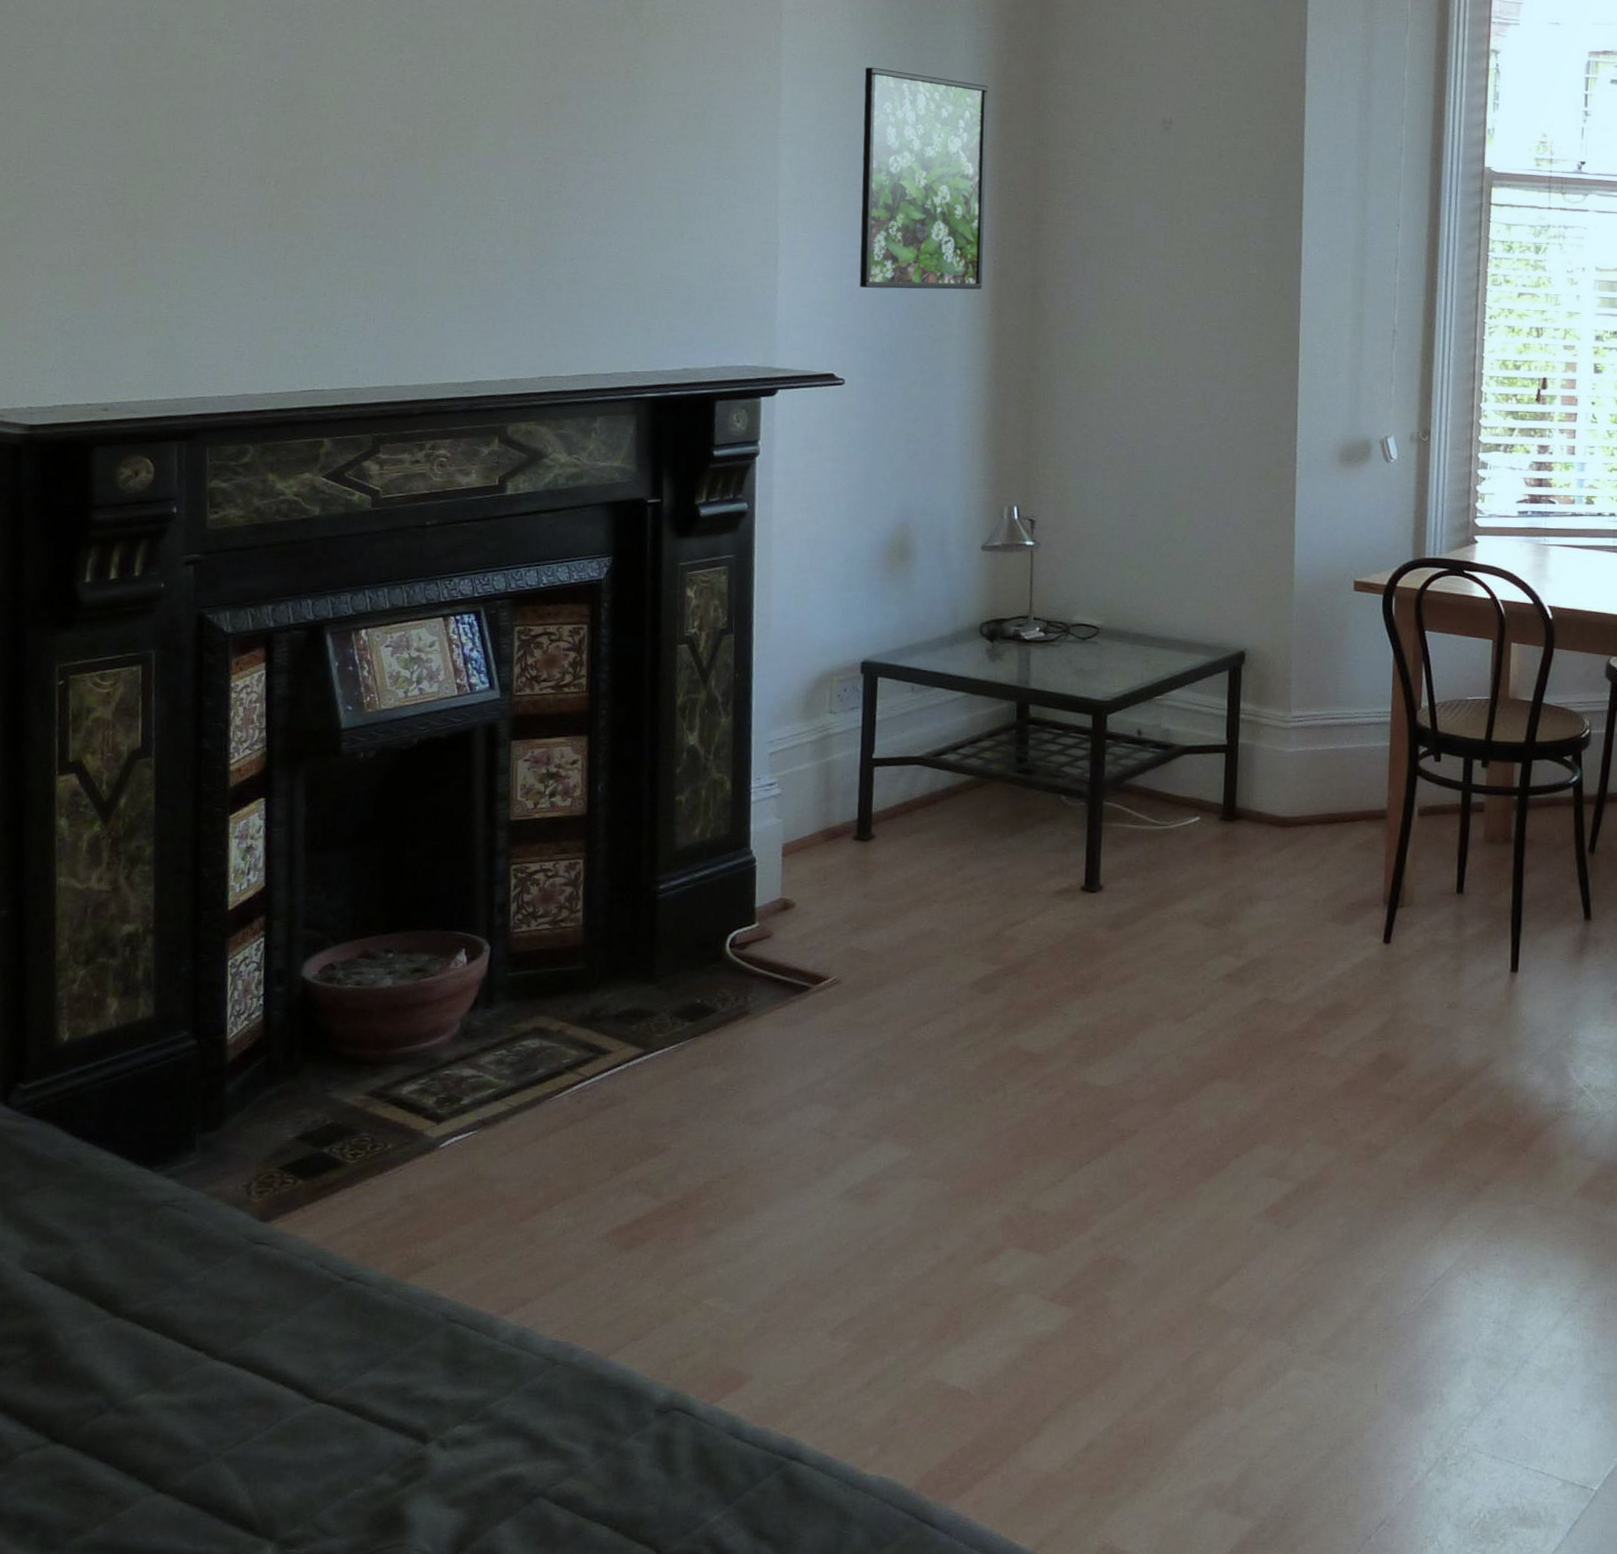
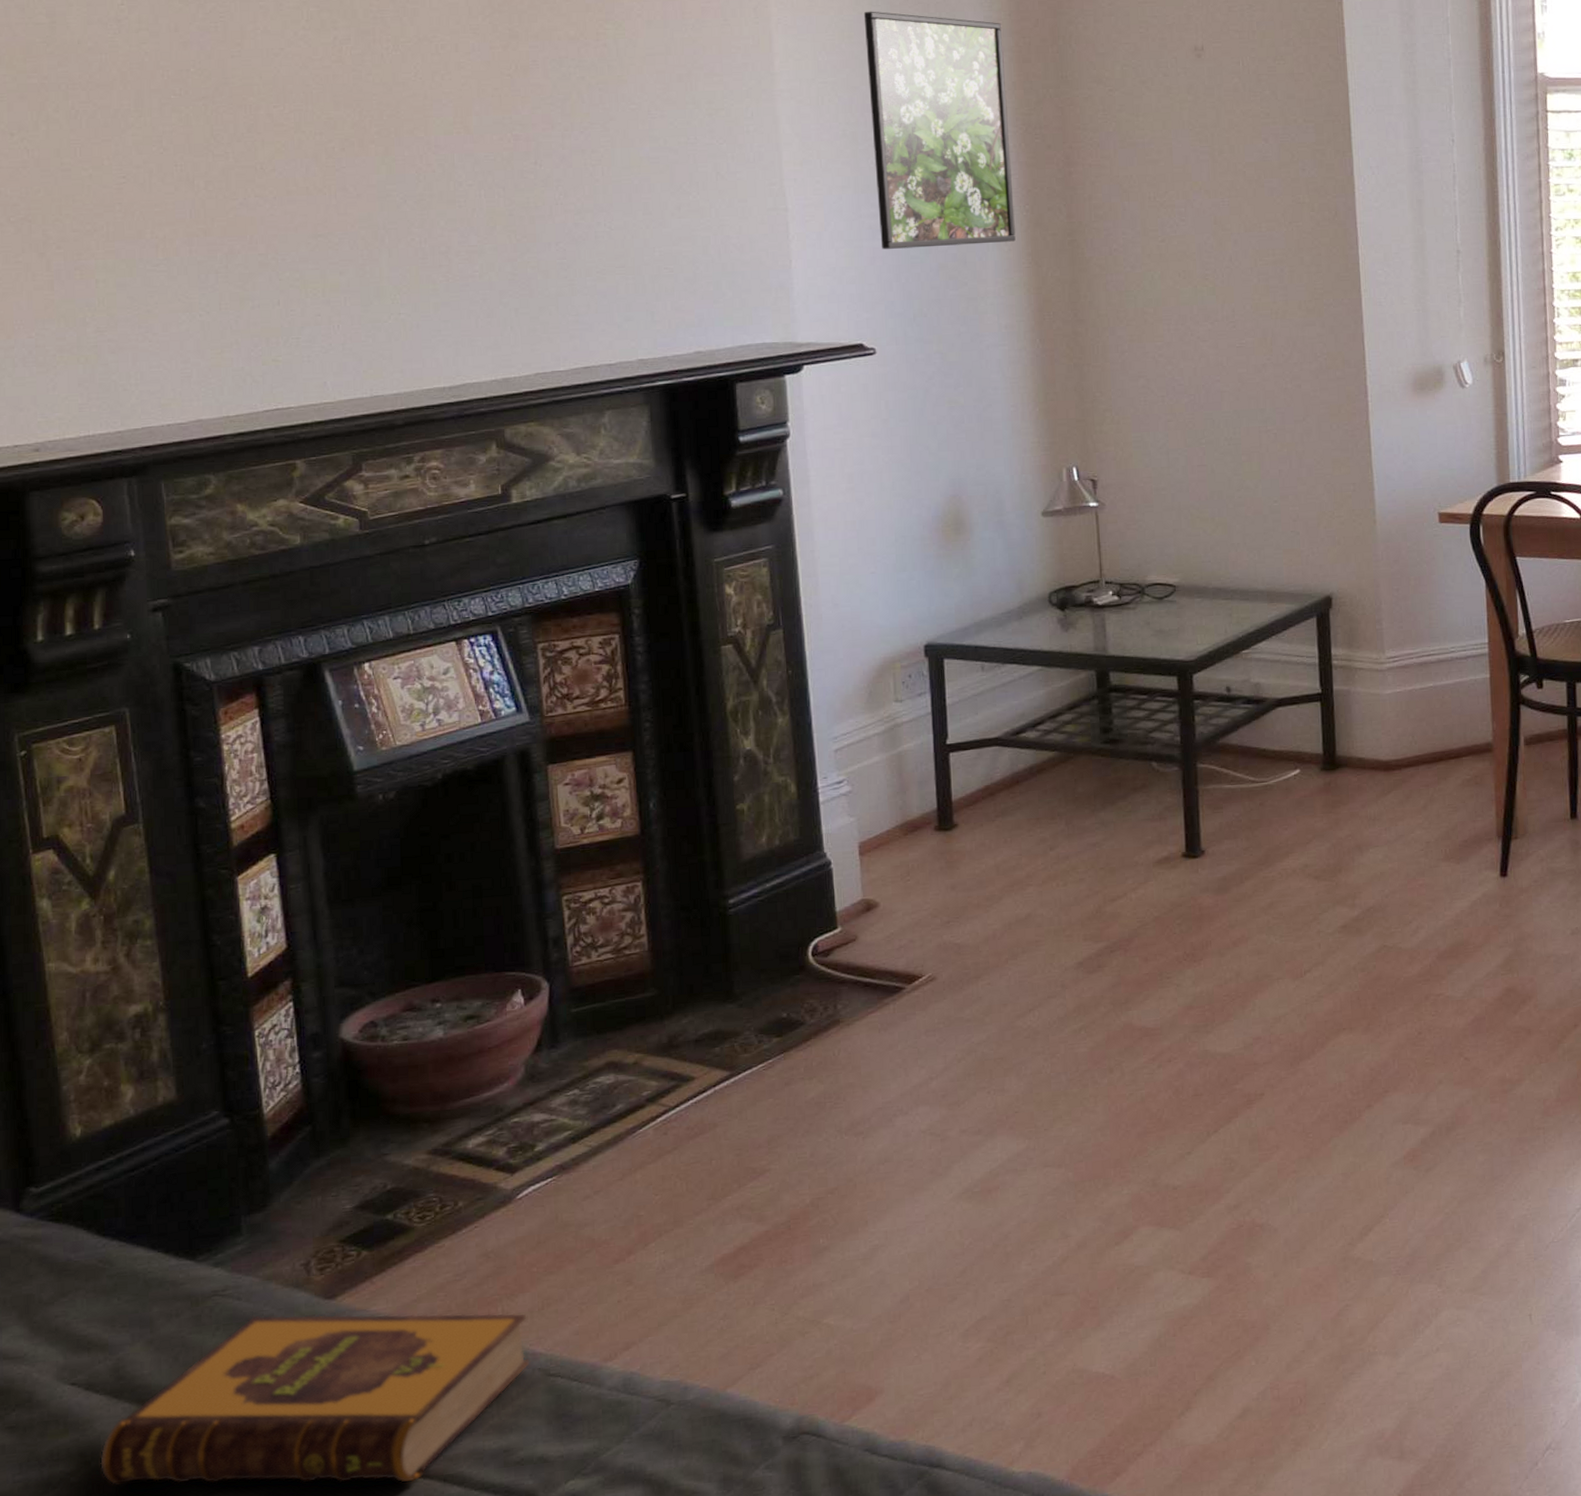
hardback book: none [48,1229,437,1407] -> present [100,1313,530,1485]

